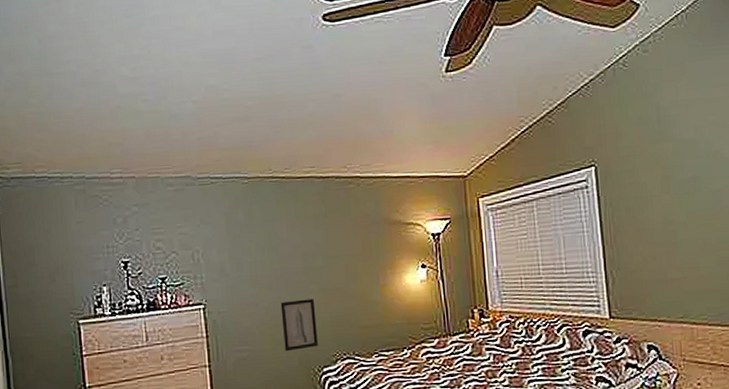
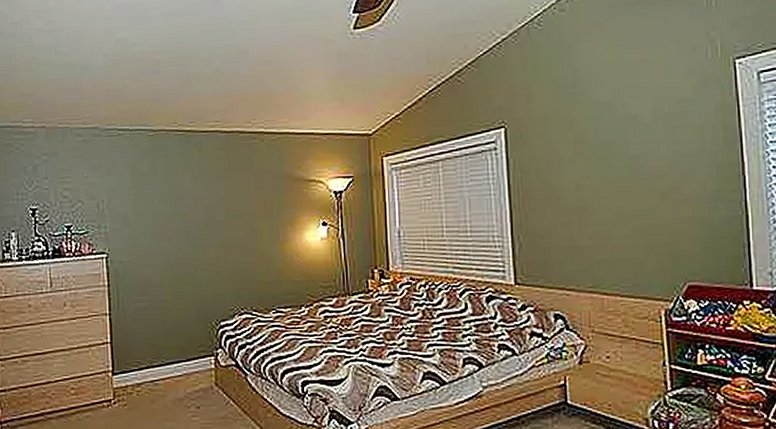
wall art: present [280,299,318,352] -> none [181,252,216,304]

